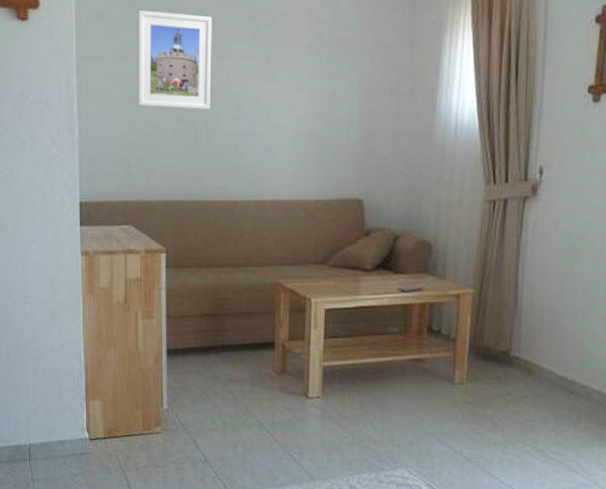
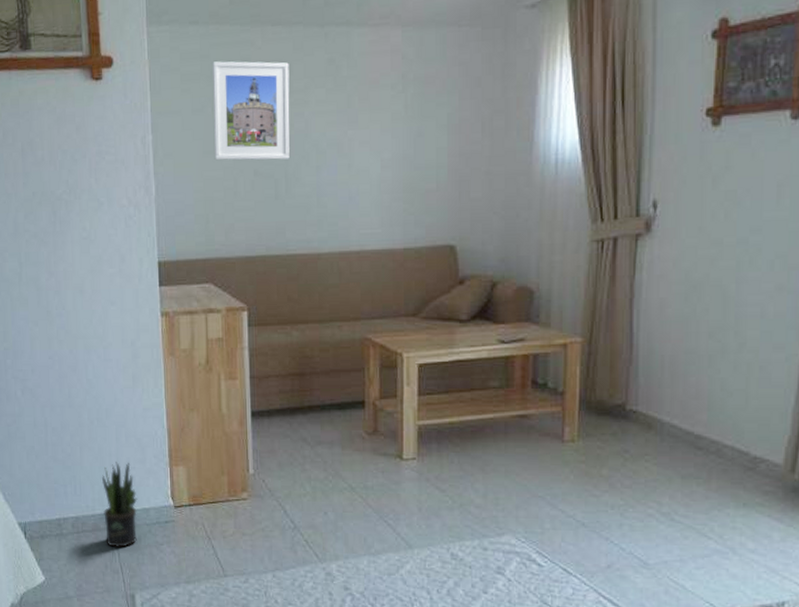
potted plant: none [18,395,54,478] -> present [101,462,138,547]

